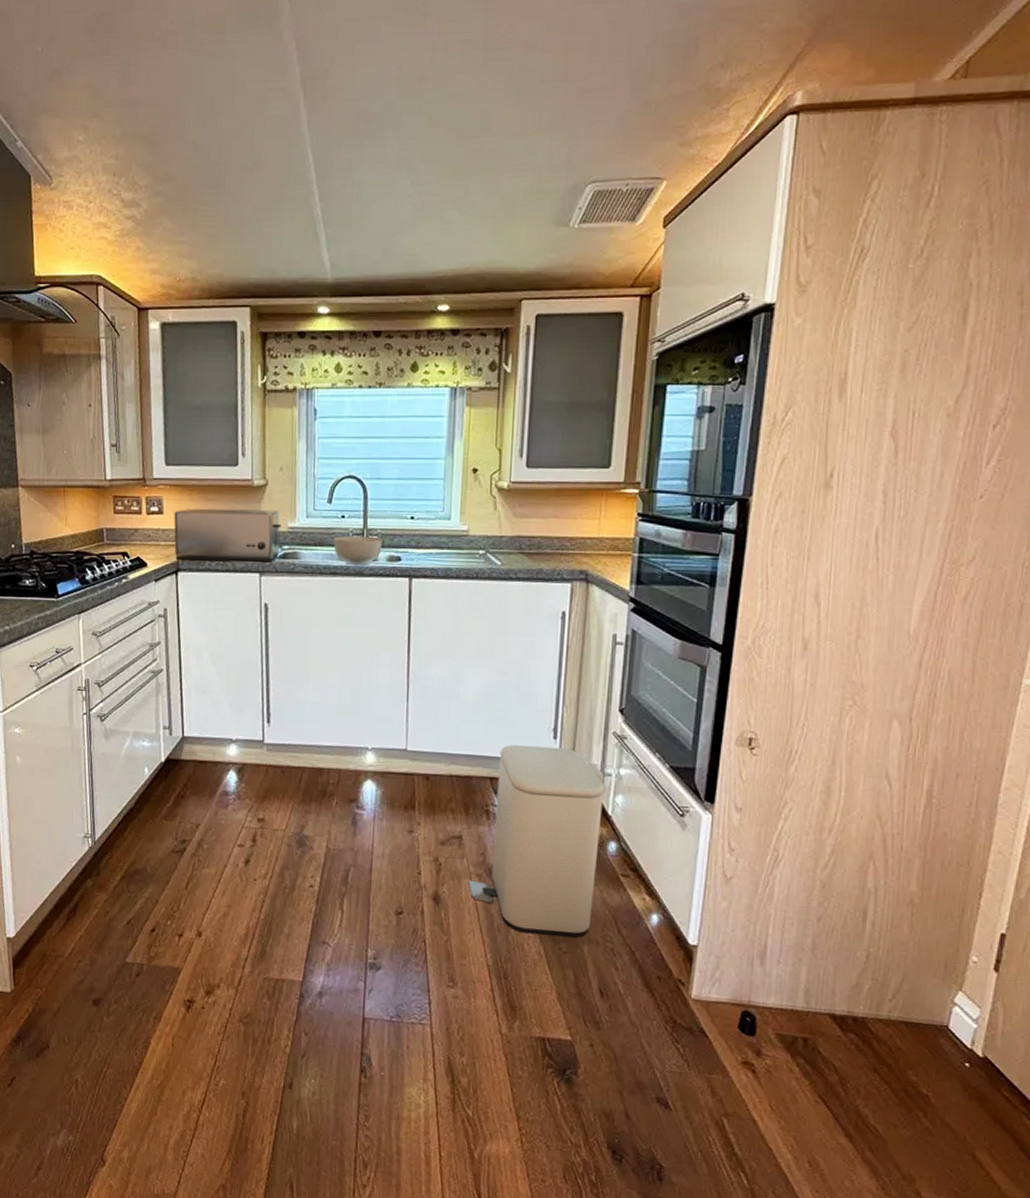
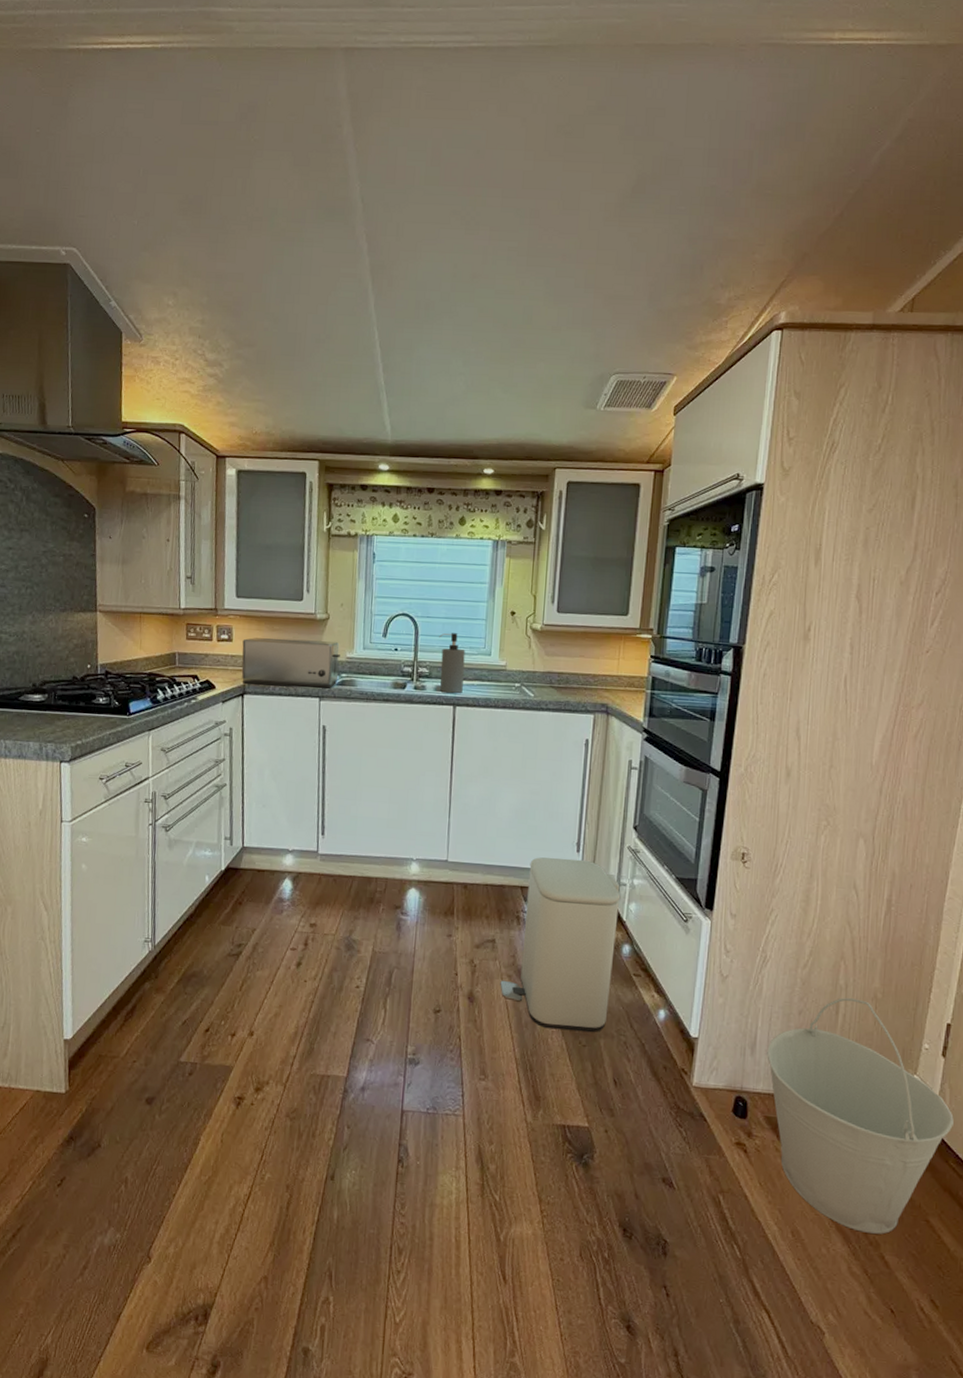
bowl: present [333,535,384,566] -> none [387,666,432,695]
soap dispenser: none [391,495,421,564] -> present [439,633,465,694]
bucket: none [779,903,1008,1168] -> present [767,998,954,1234]

